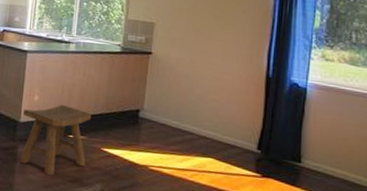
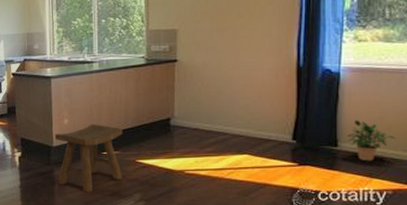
potted plant: none [309,138,358,183] -> present [346,120,396,161]

